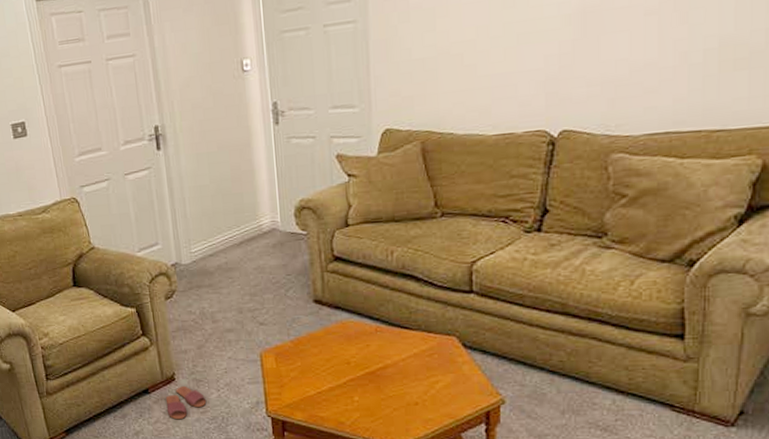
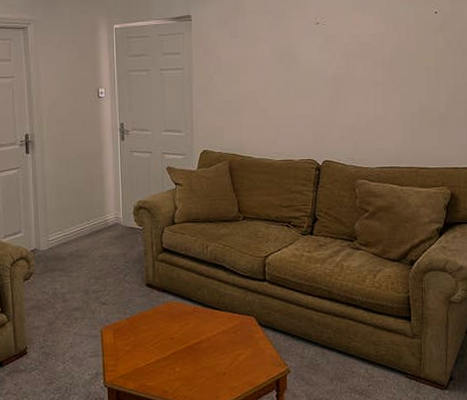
slippers: present [165,385,207,420] -> none [17,359,53,391]

